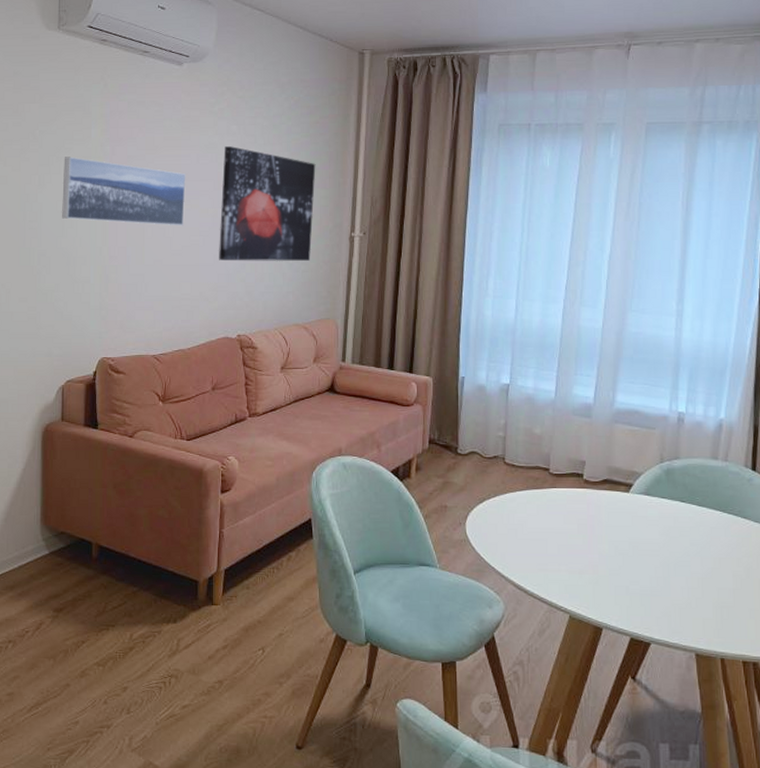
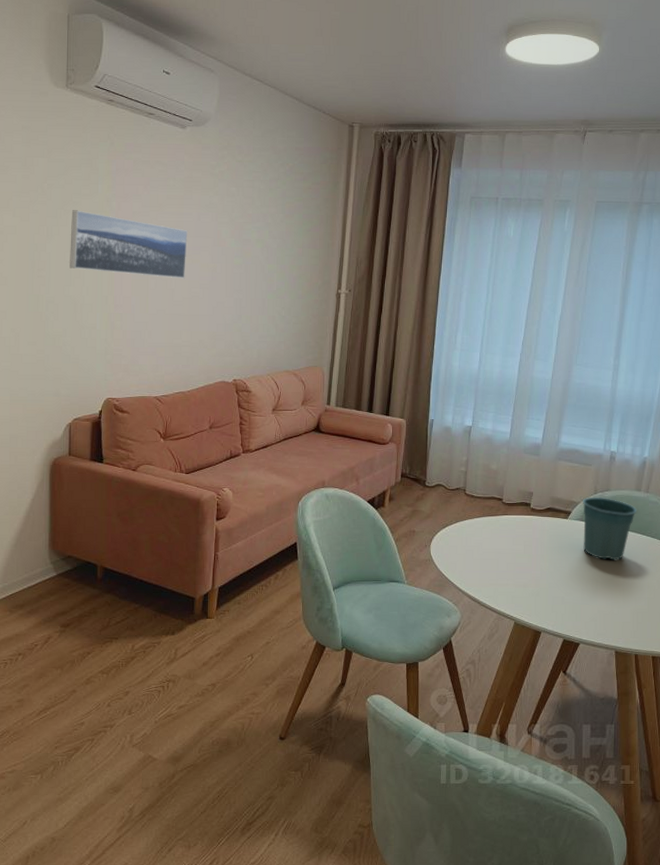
wall art: present [219,146,316,261] -> none [217,207,308,314]
flower pot: none [647,466,715,543] -> present [583,497,637,560]

